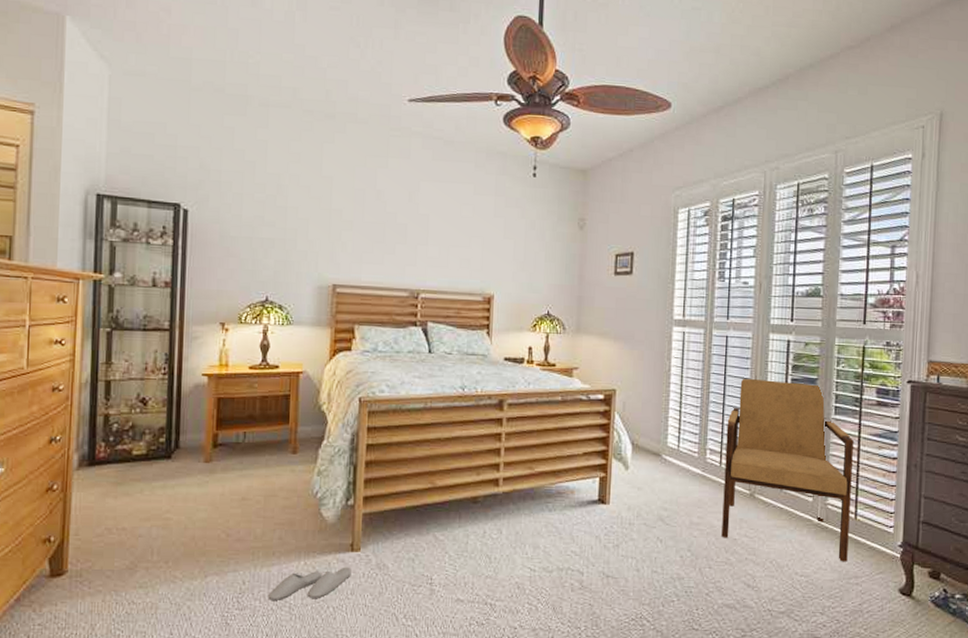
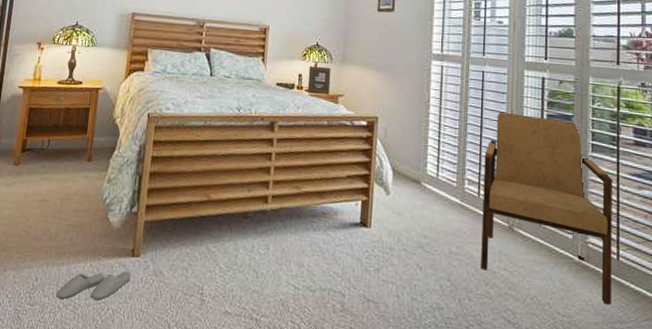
picture frame: none [538,337,564,368] -> present [307,66,331,95]

